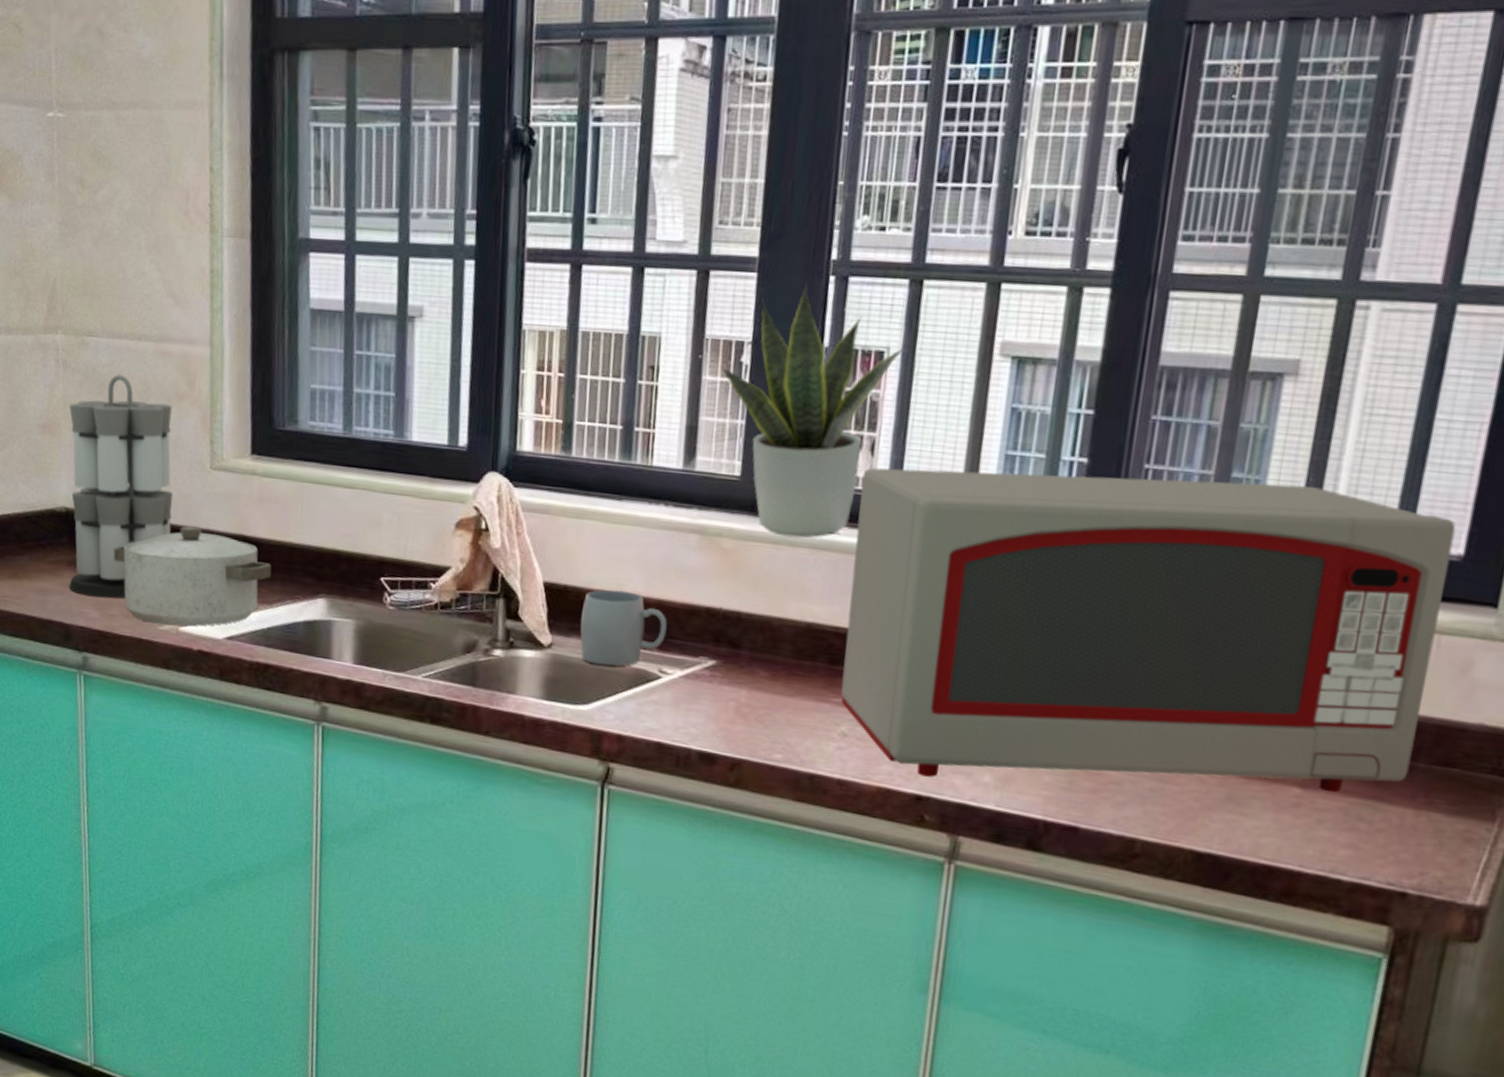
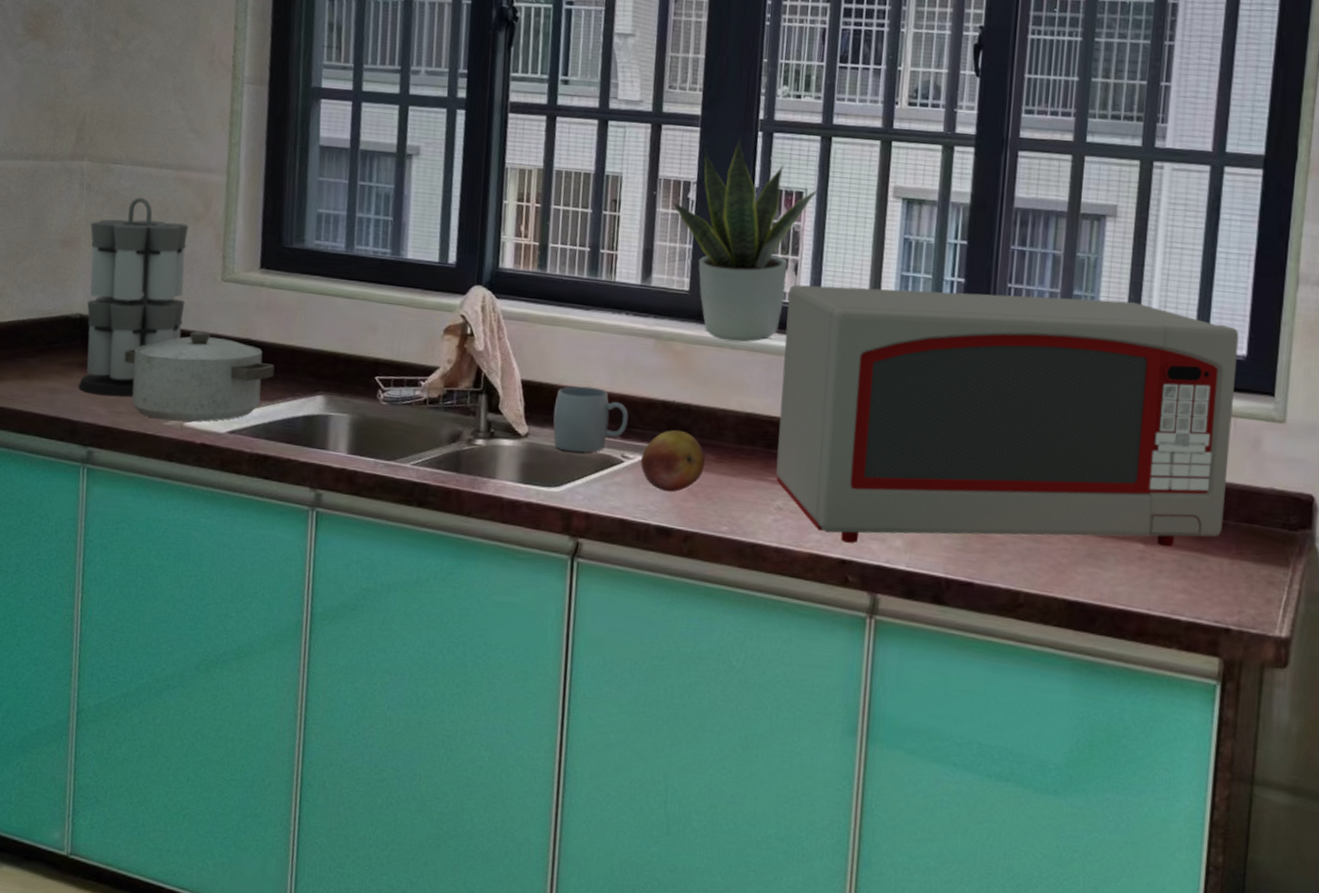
fruit: none [681,641,757,713] -> present [641,429,705,492]

